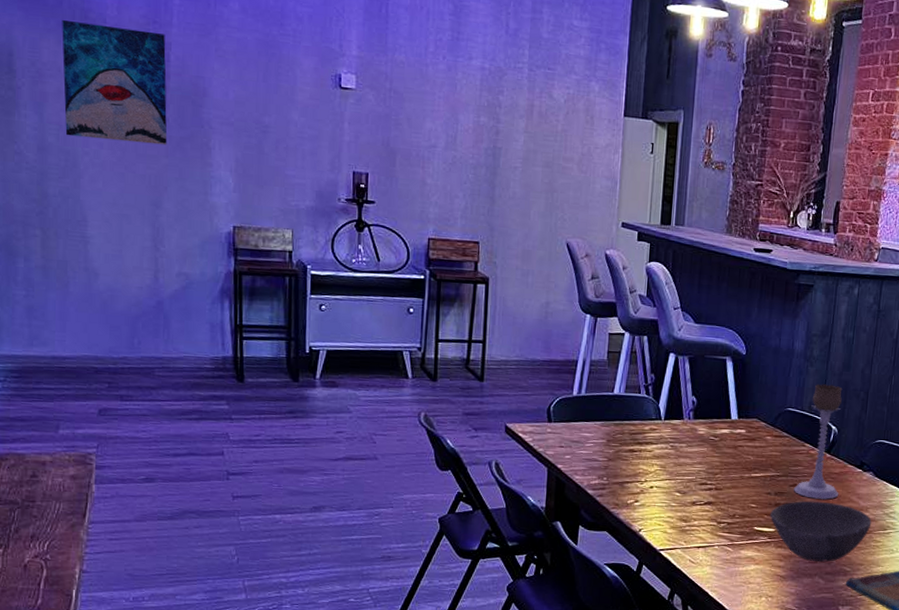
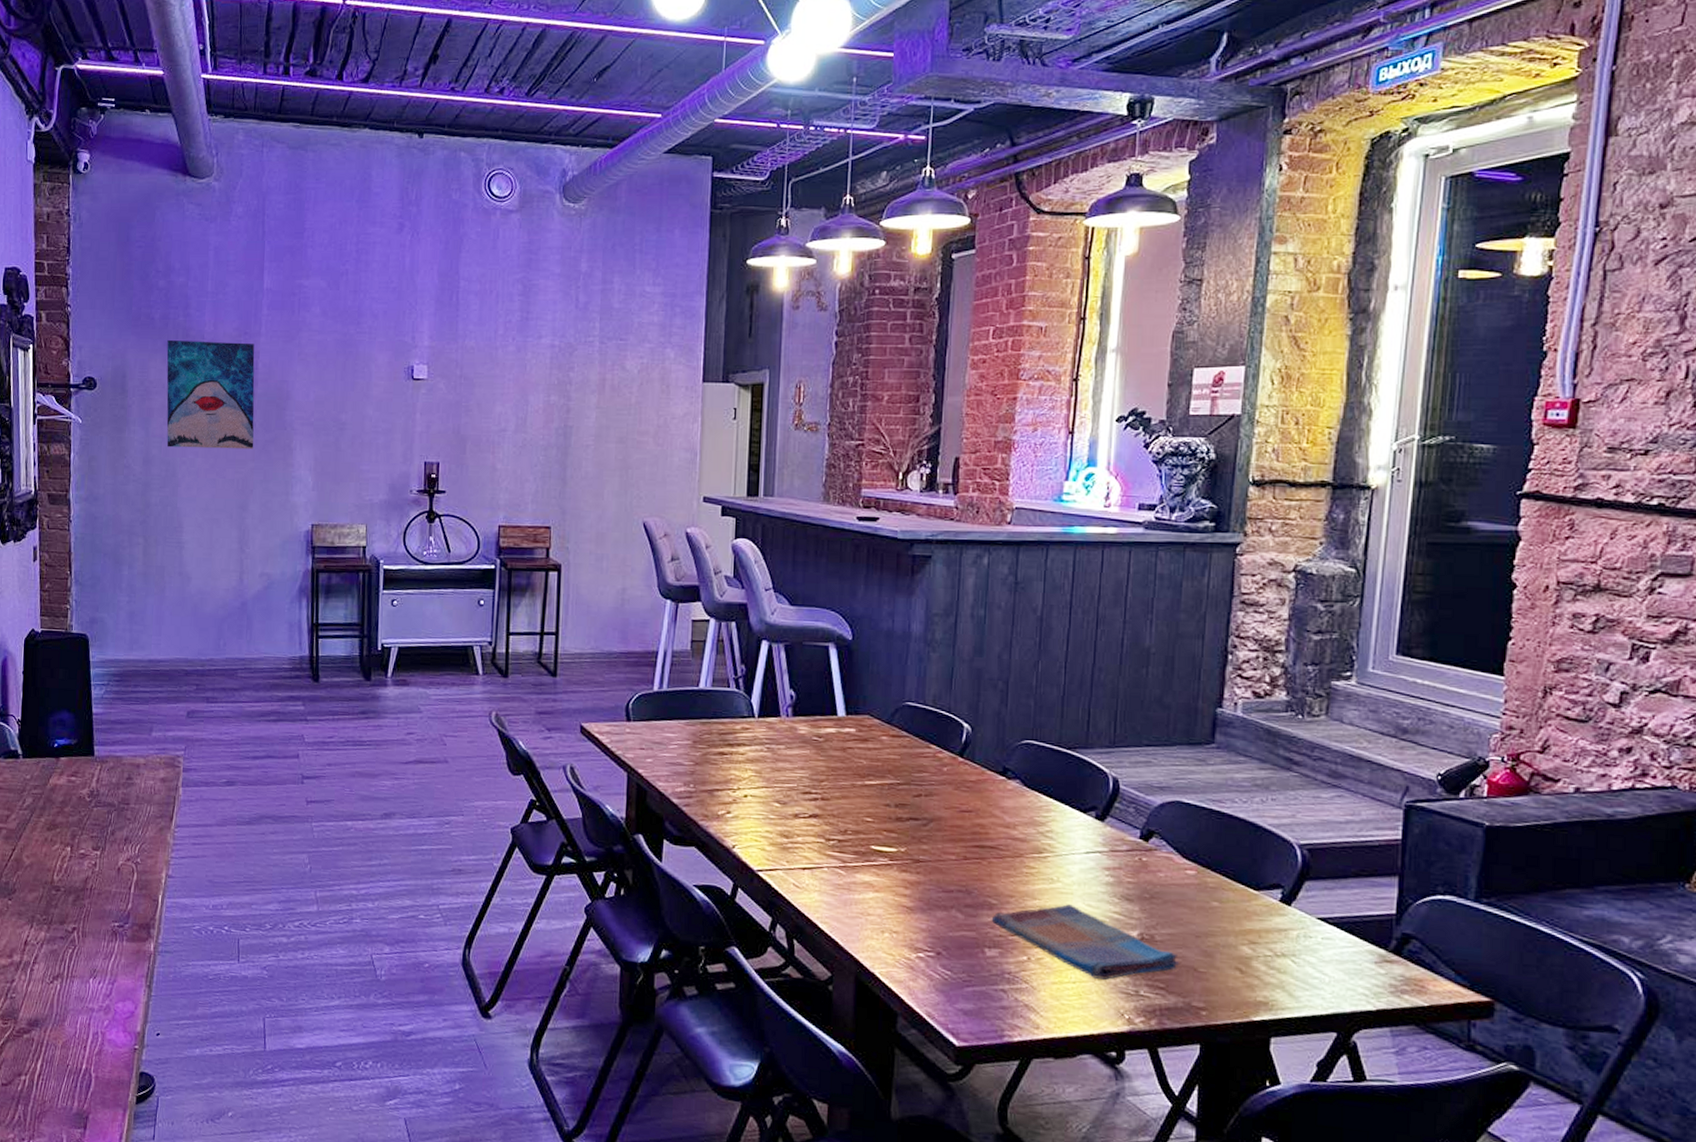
bowl: present [770,500,872,562] -> none [890,814,1022,892]
candle holder: present [794,384,843,500] -> none [919,672,977,814]

